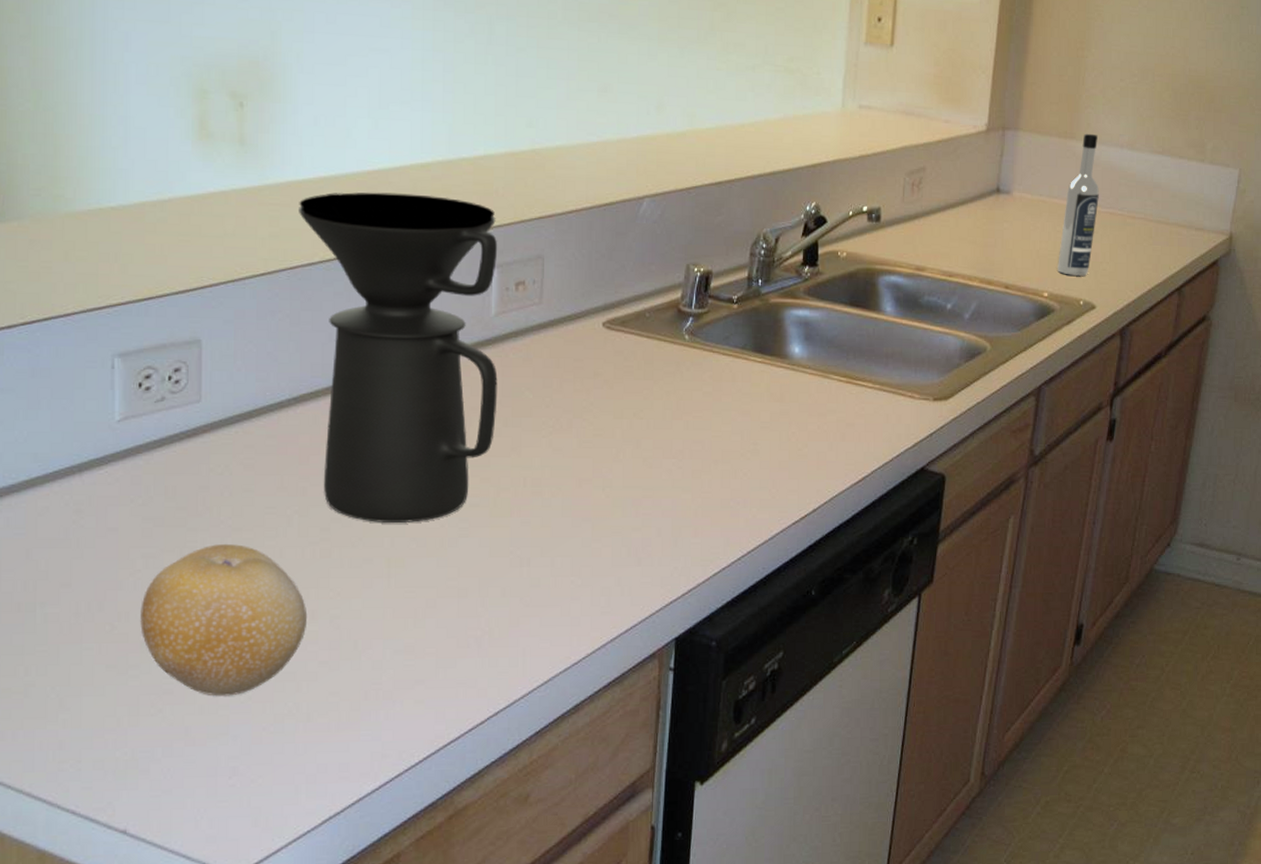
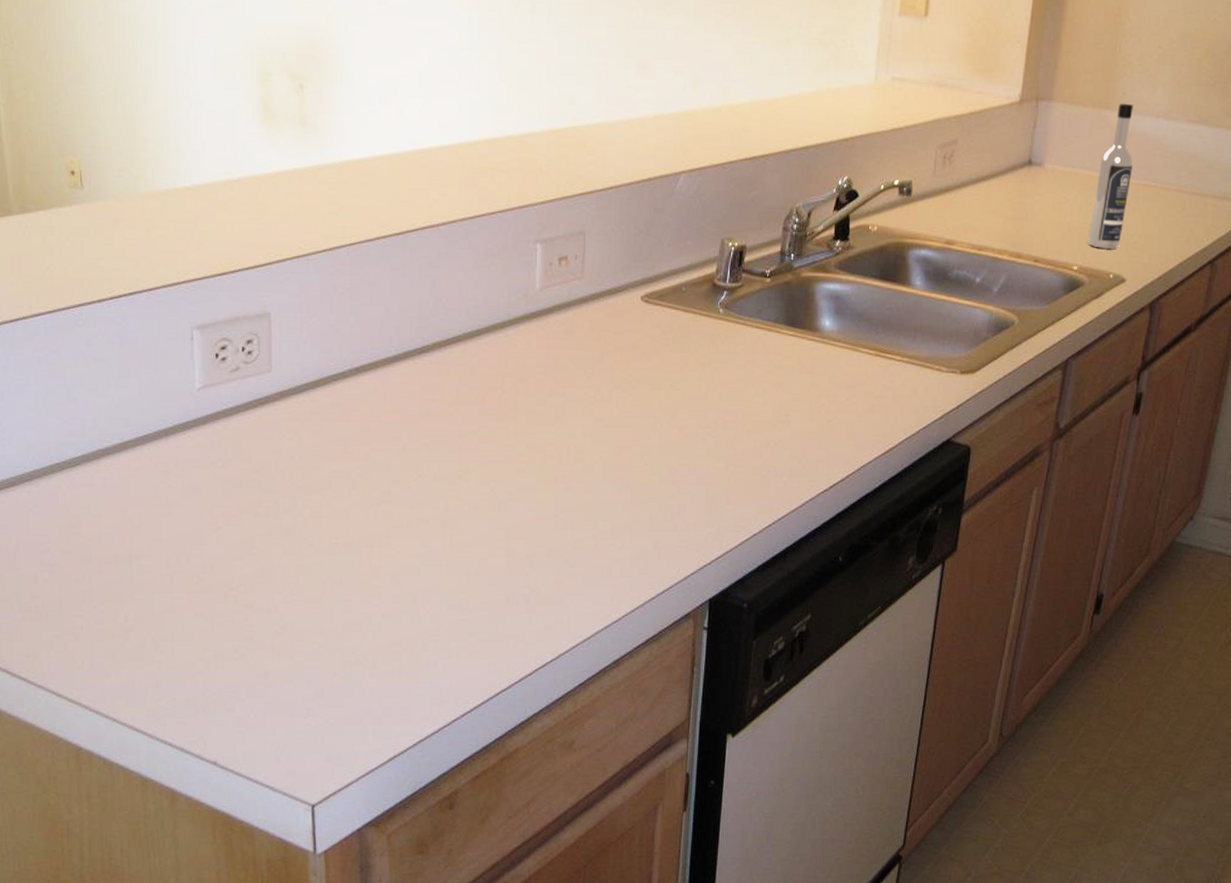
fruit: present [140,544,308,697] -> none [223,505,372,644]
coffee maker: present [299,192,498,522] -> none [356,170,543,487]

